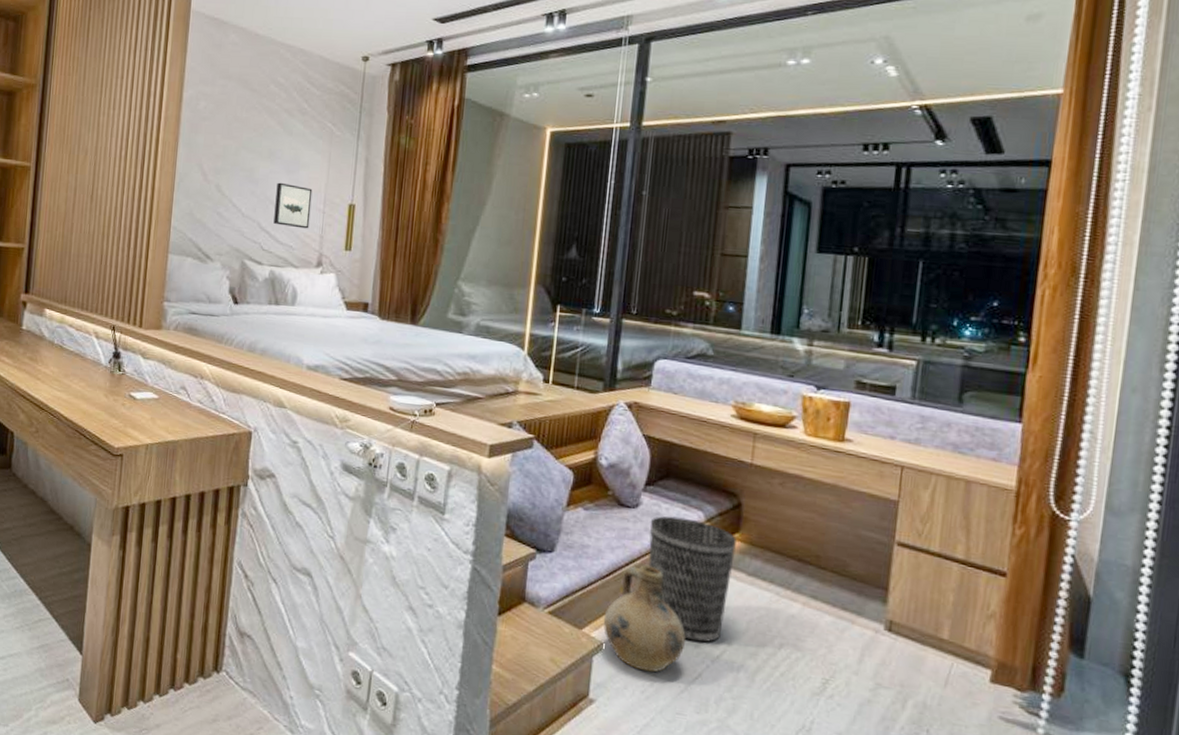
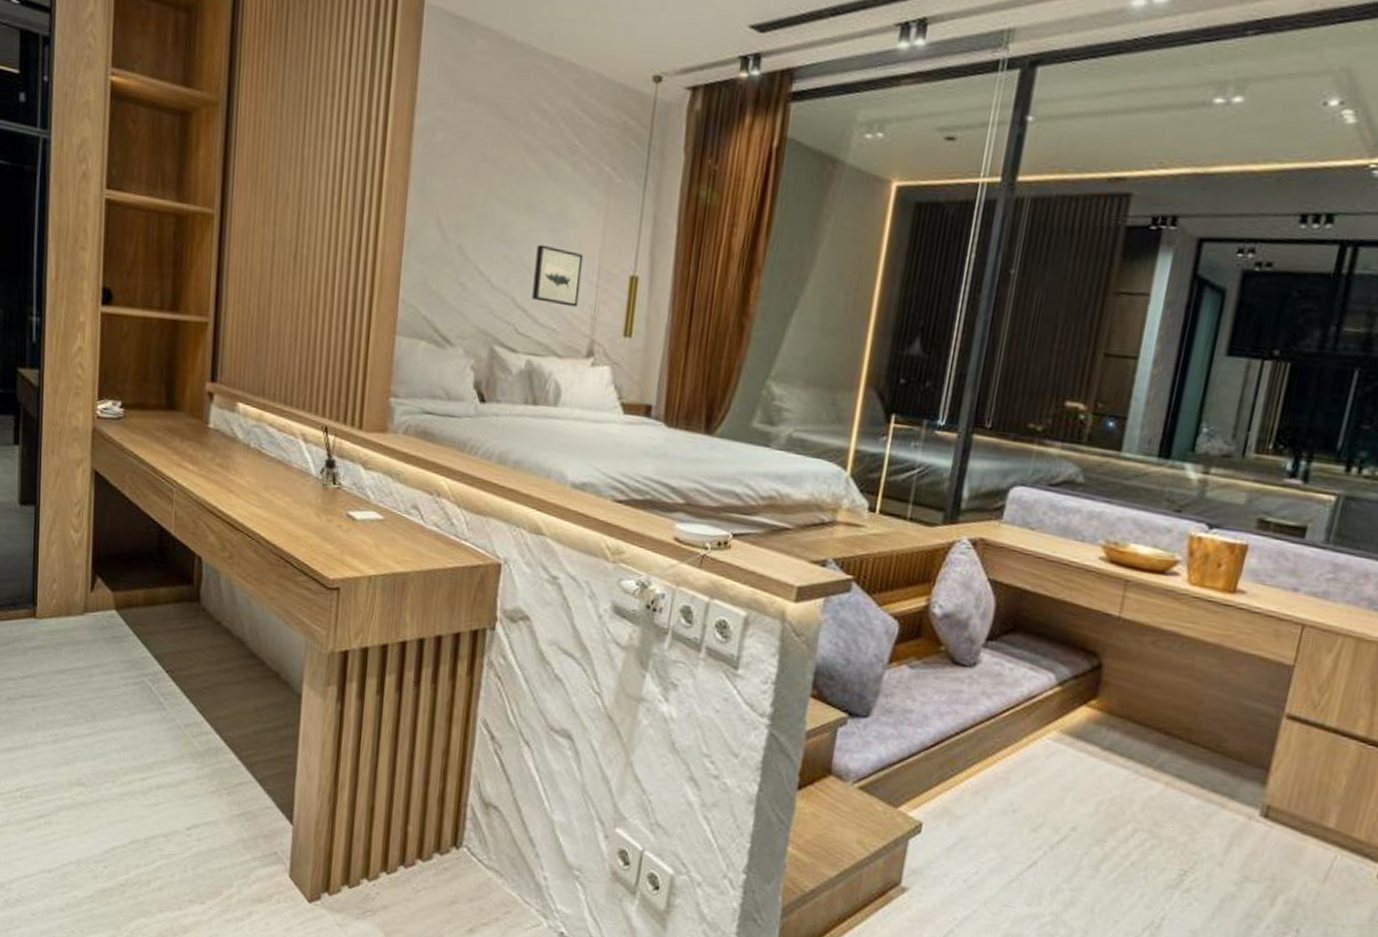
ceramic jug: present [603,565,686,673] -> none [923,735,1022,859]
wastebasket: present [648,516,737,643] -> none [983,677,1093,826]

